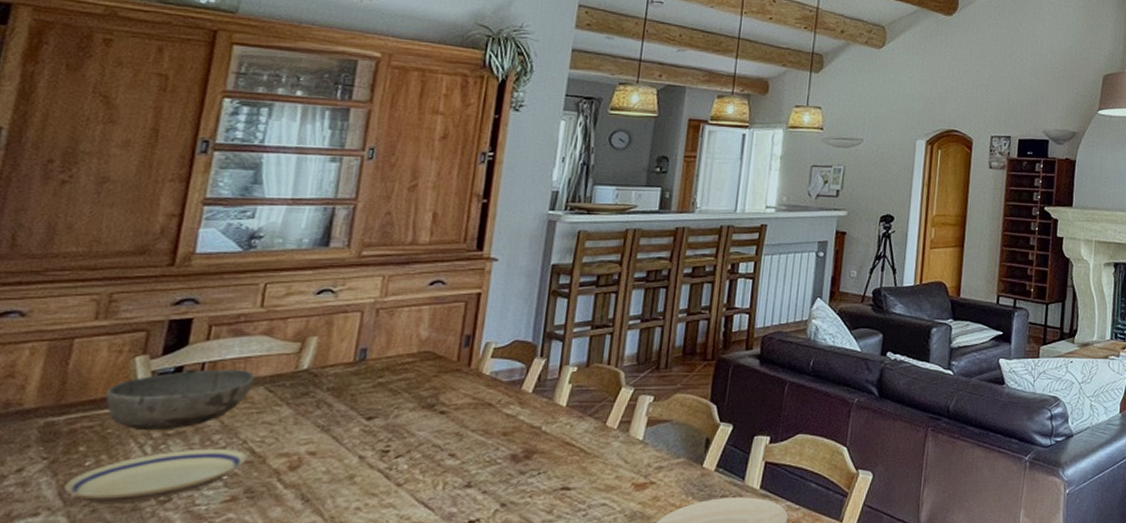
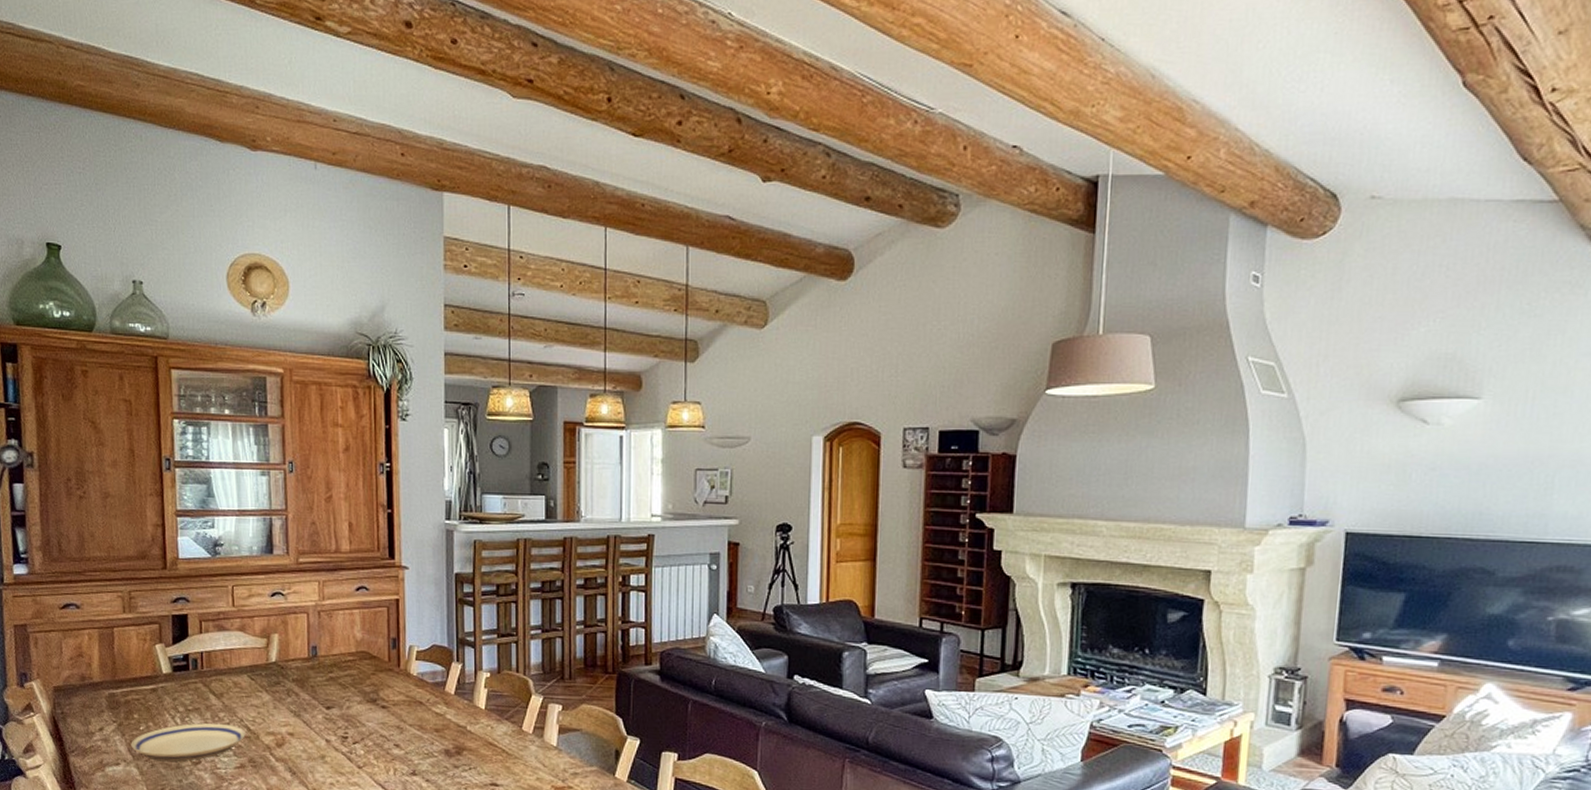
bowl: present [105,369,255,431] -> none [142,658,239,706]

